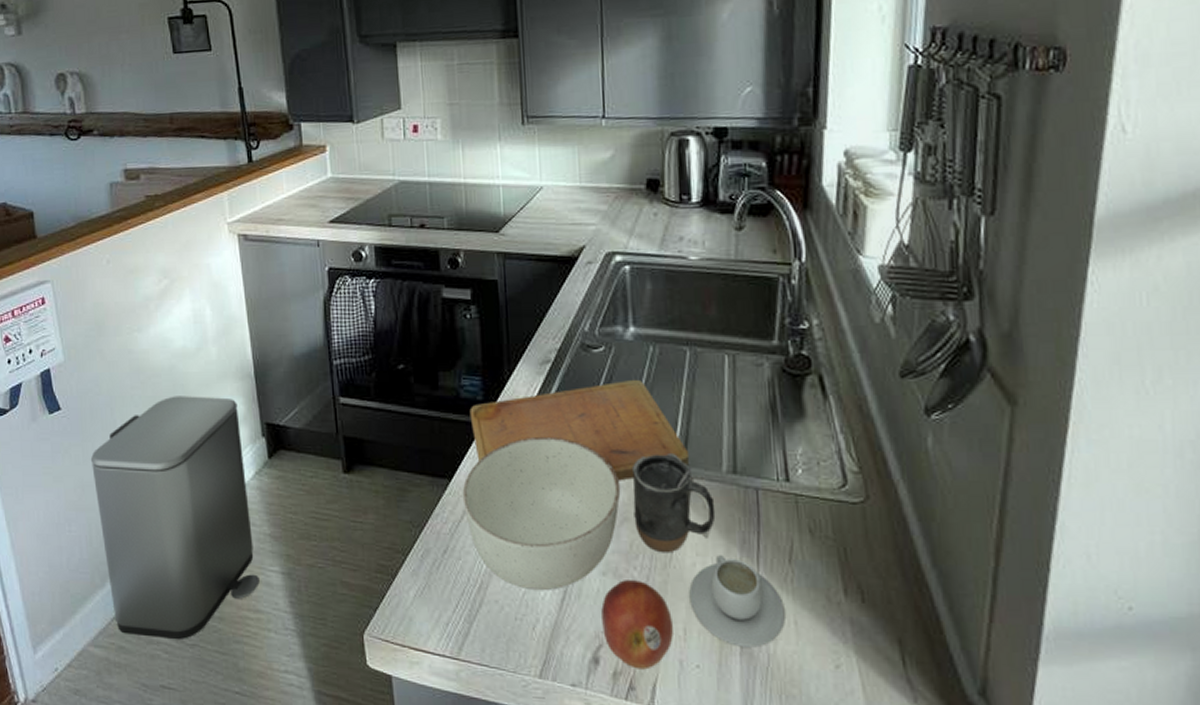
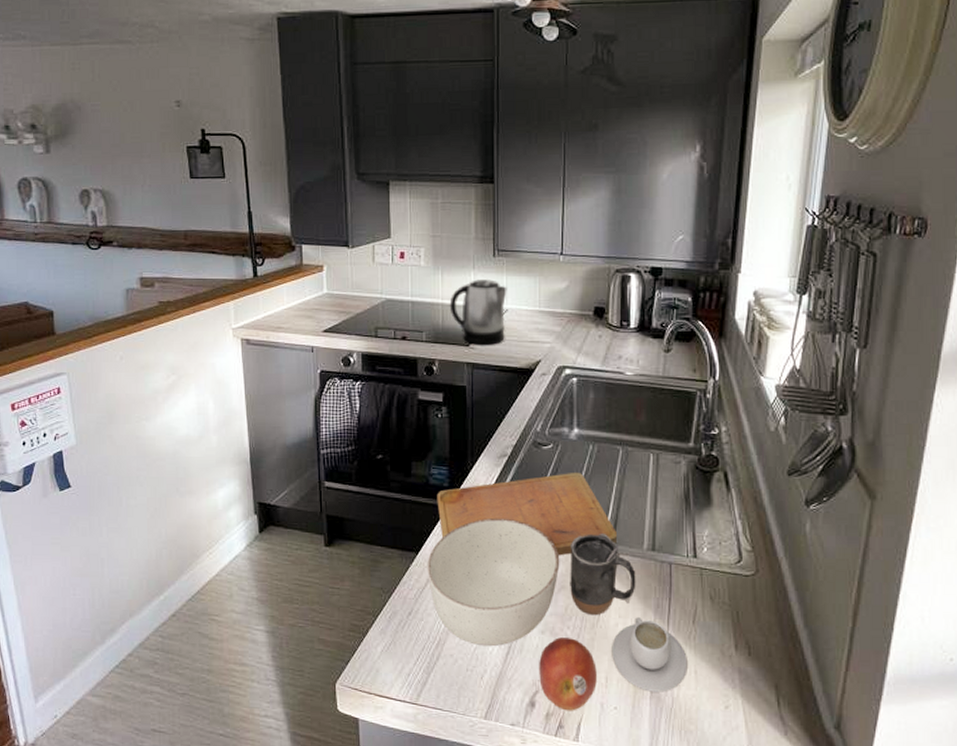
pedal bin: present [90,396,260,639] -> none [96,477,246,689]
kettle: none [473,152,541,232] -> present [449,279,507,346]

